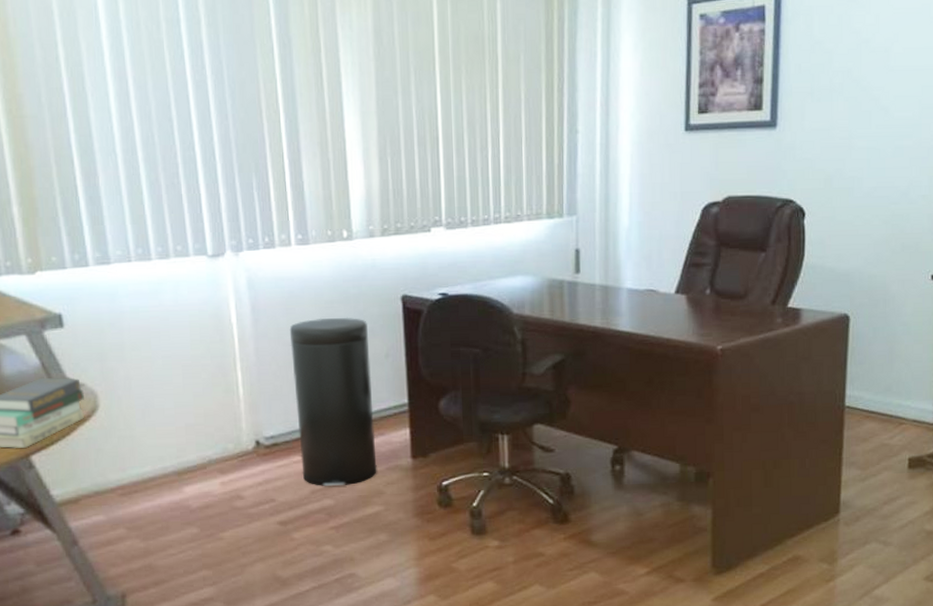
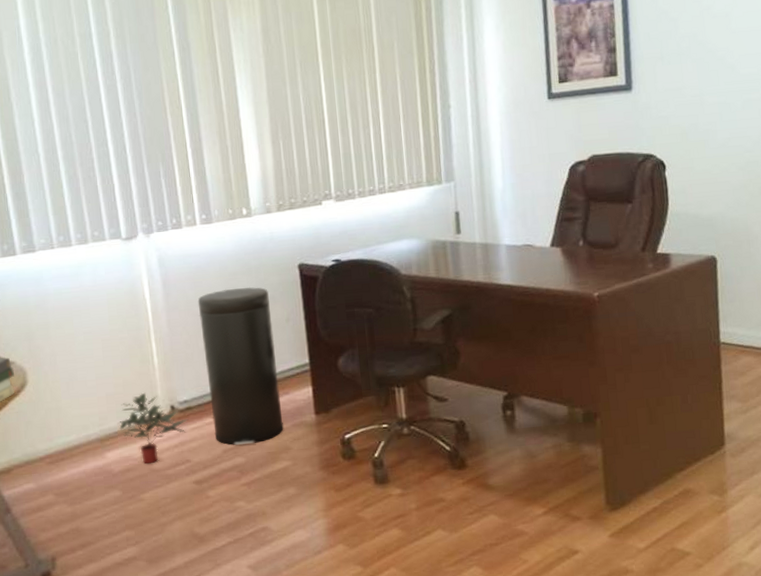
potted plant: none [199,425,275,501] -> present [119,392,189,464]

